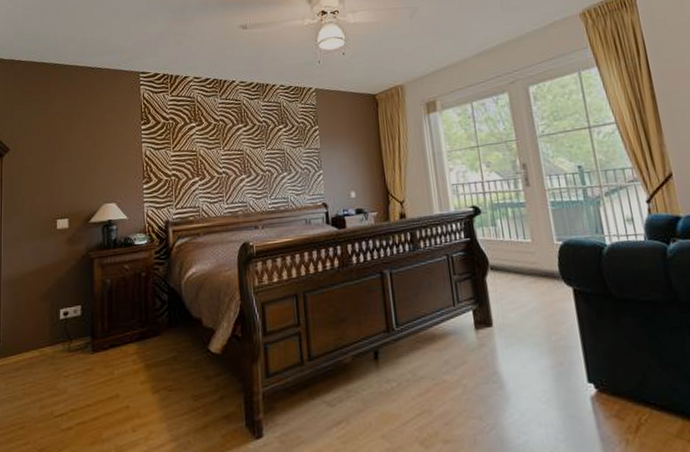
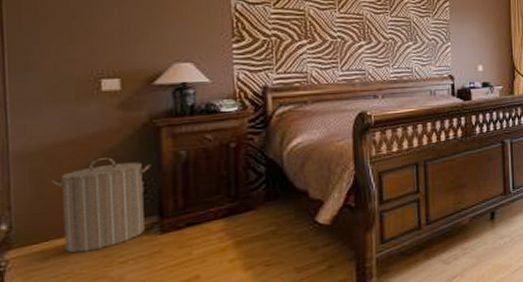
laundry hamper: none [25,285,87,365] -> present [52,158,151,253]

